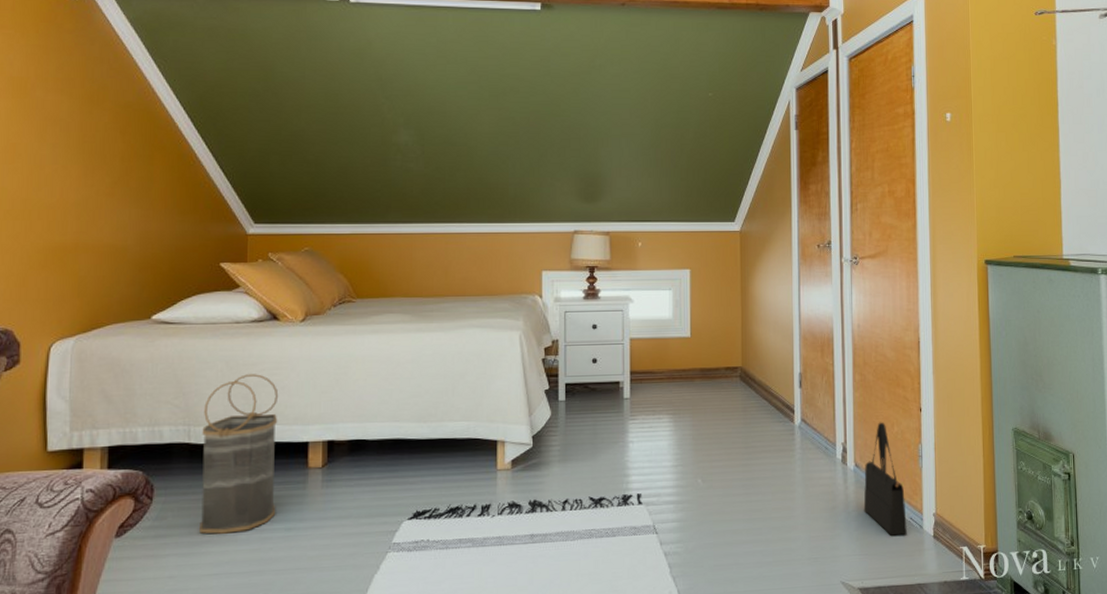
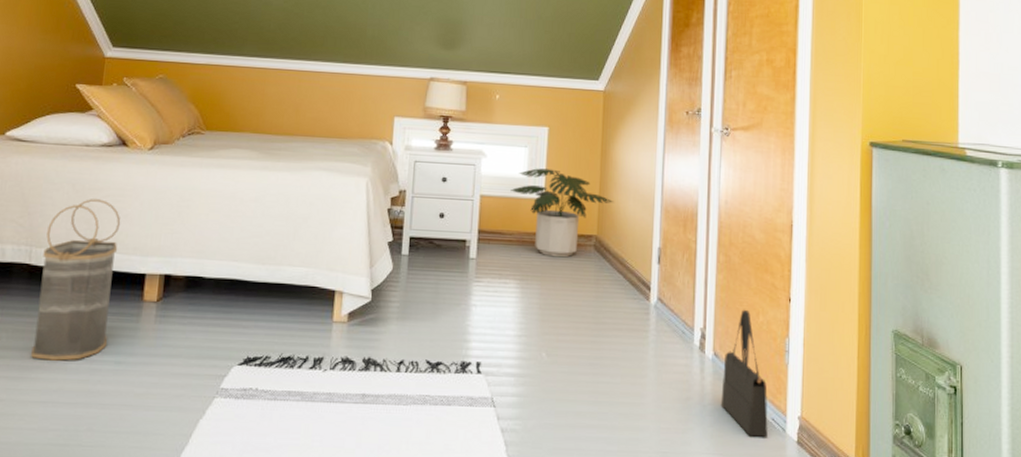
potted plant: none [658,308,755,390] -> present [510,168,613,258]

